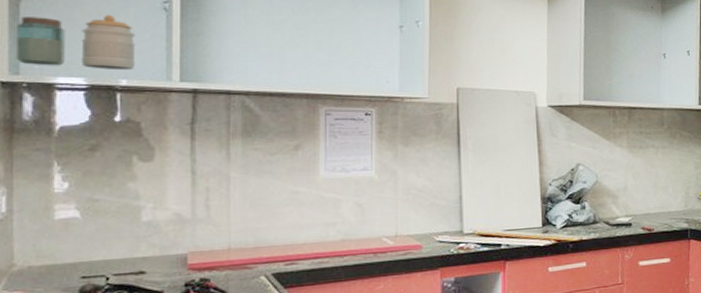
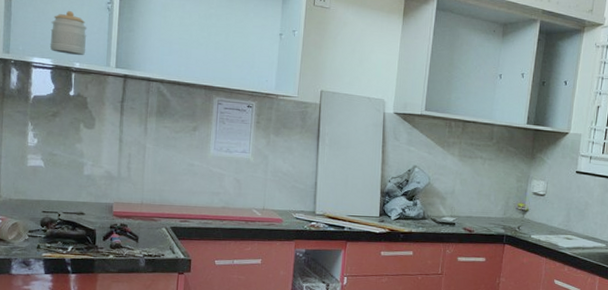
peanut butter: present [16,17,65,66] -> none [8,9,41,49]

